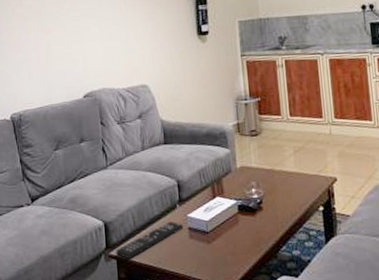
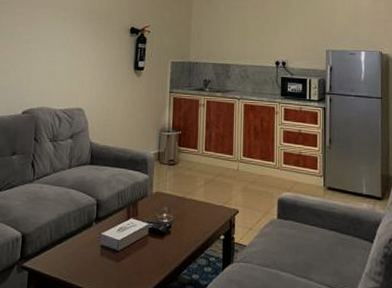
remote control: present [116,220,184,259] -> none [29,237,97,272]

